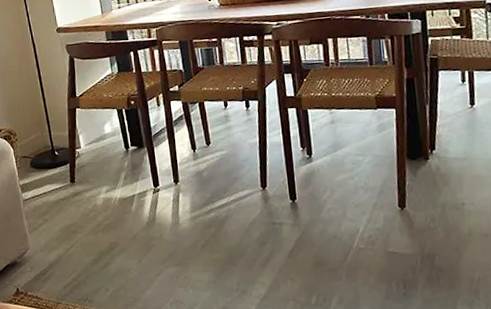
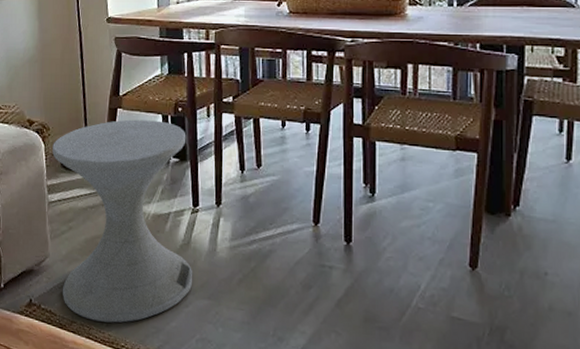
side table: none [21,115,162,299] -> present [52,119,193,323]

